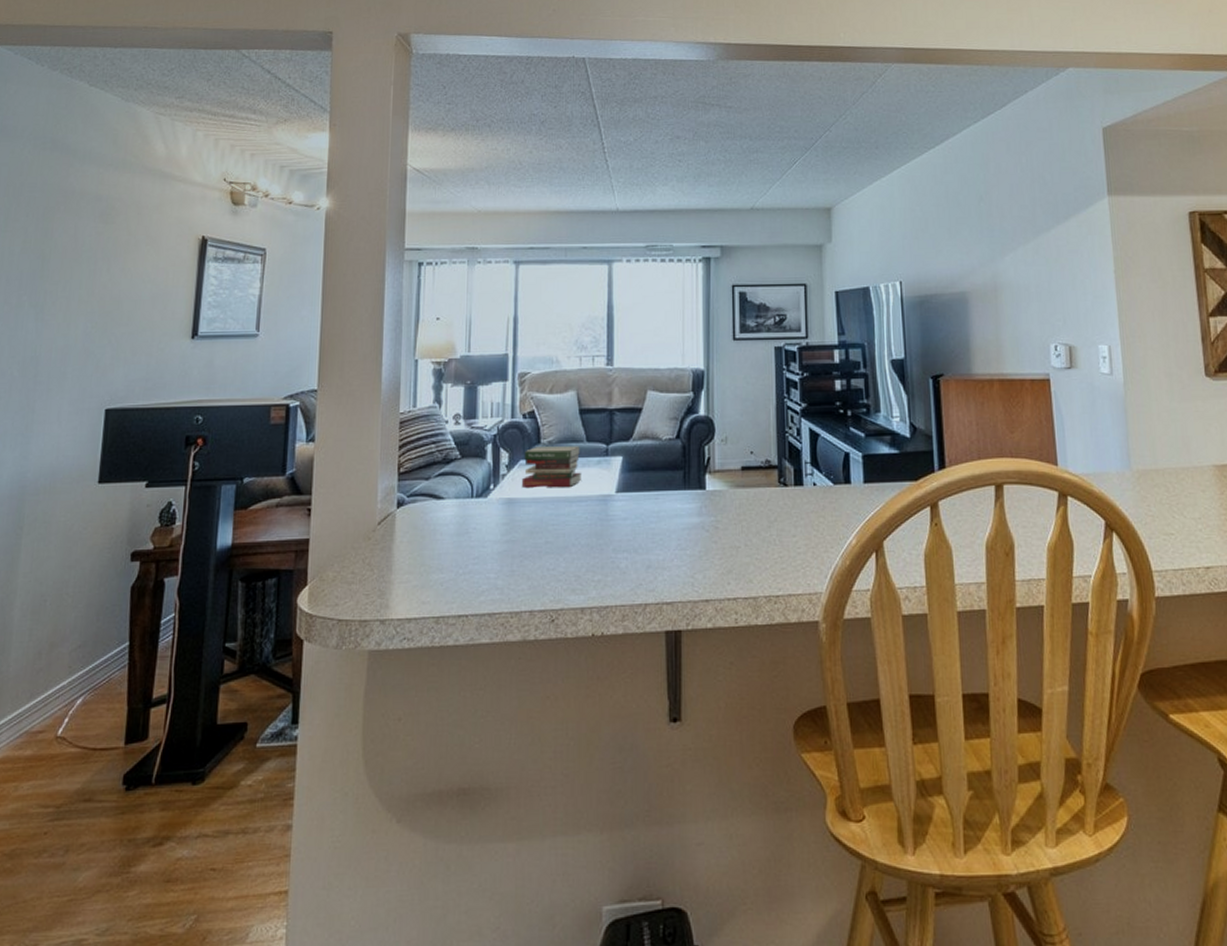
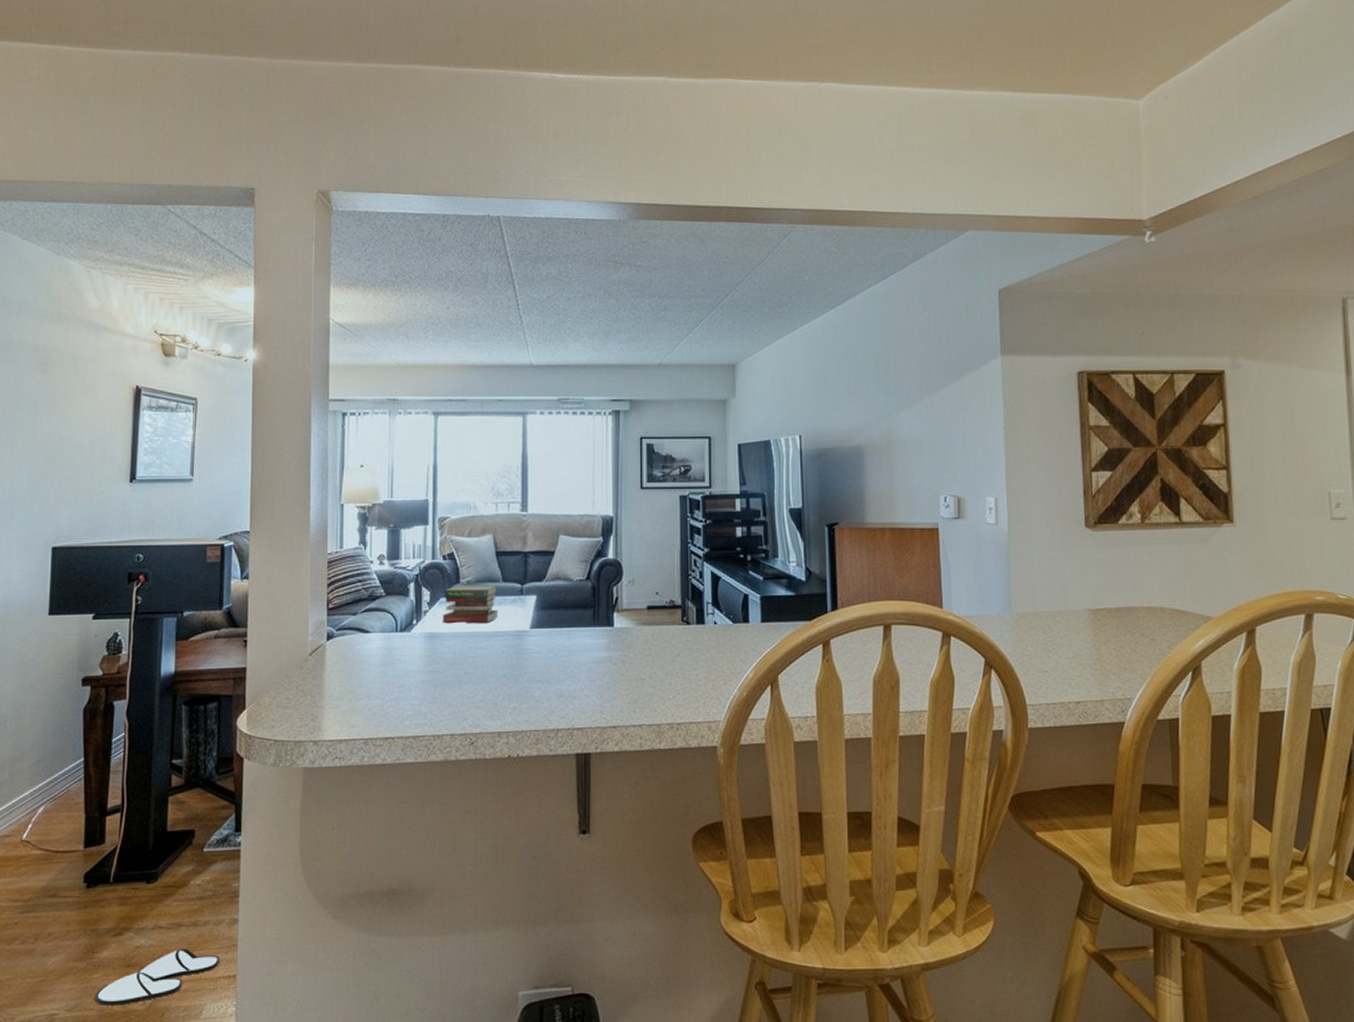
slippers: none [128,860,271,928] -> present [94,948,221,1006]

